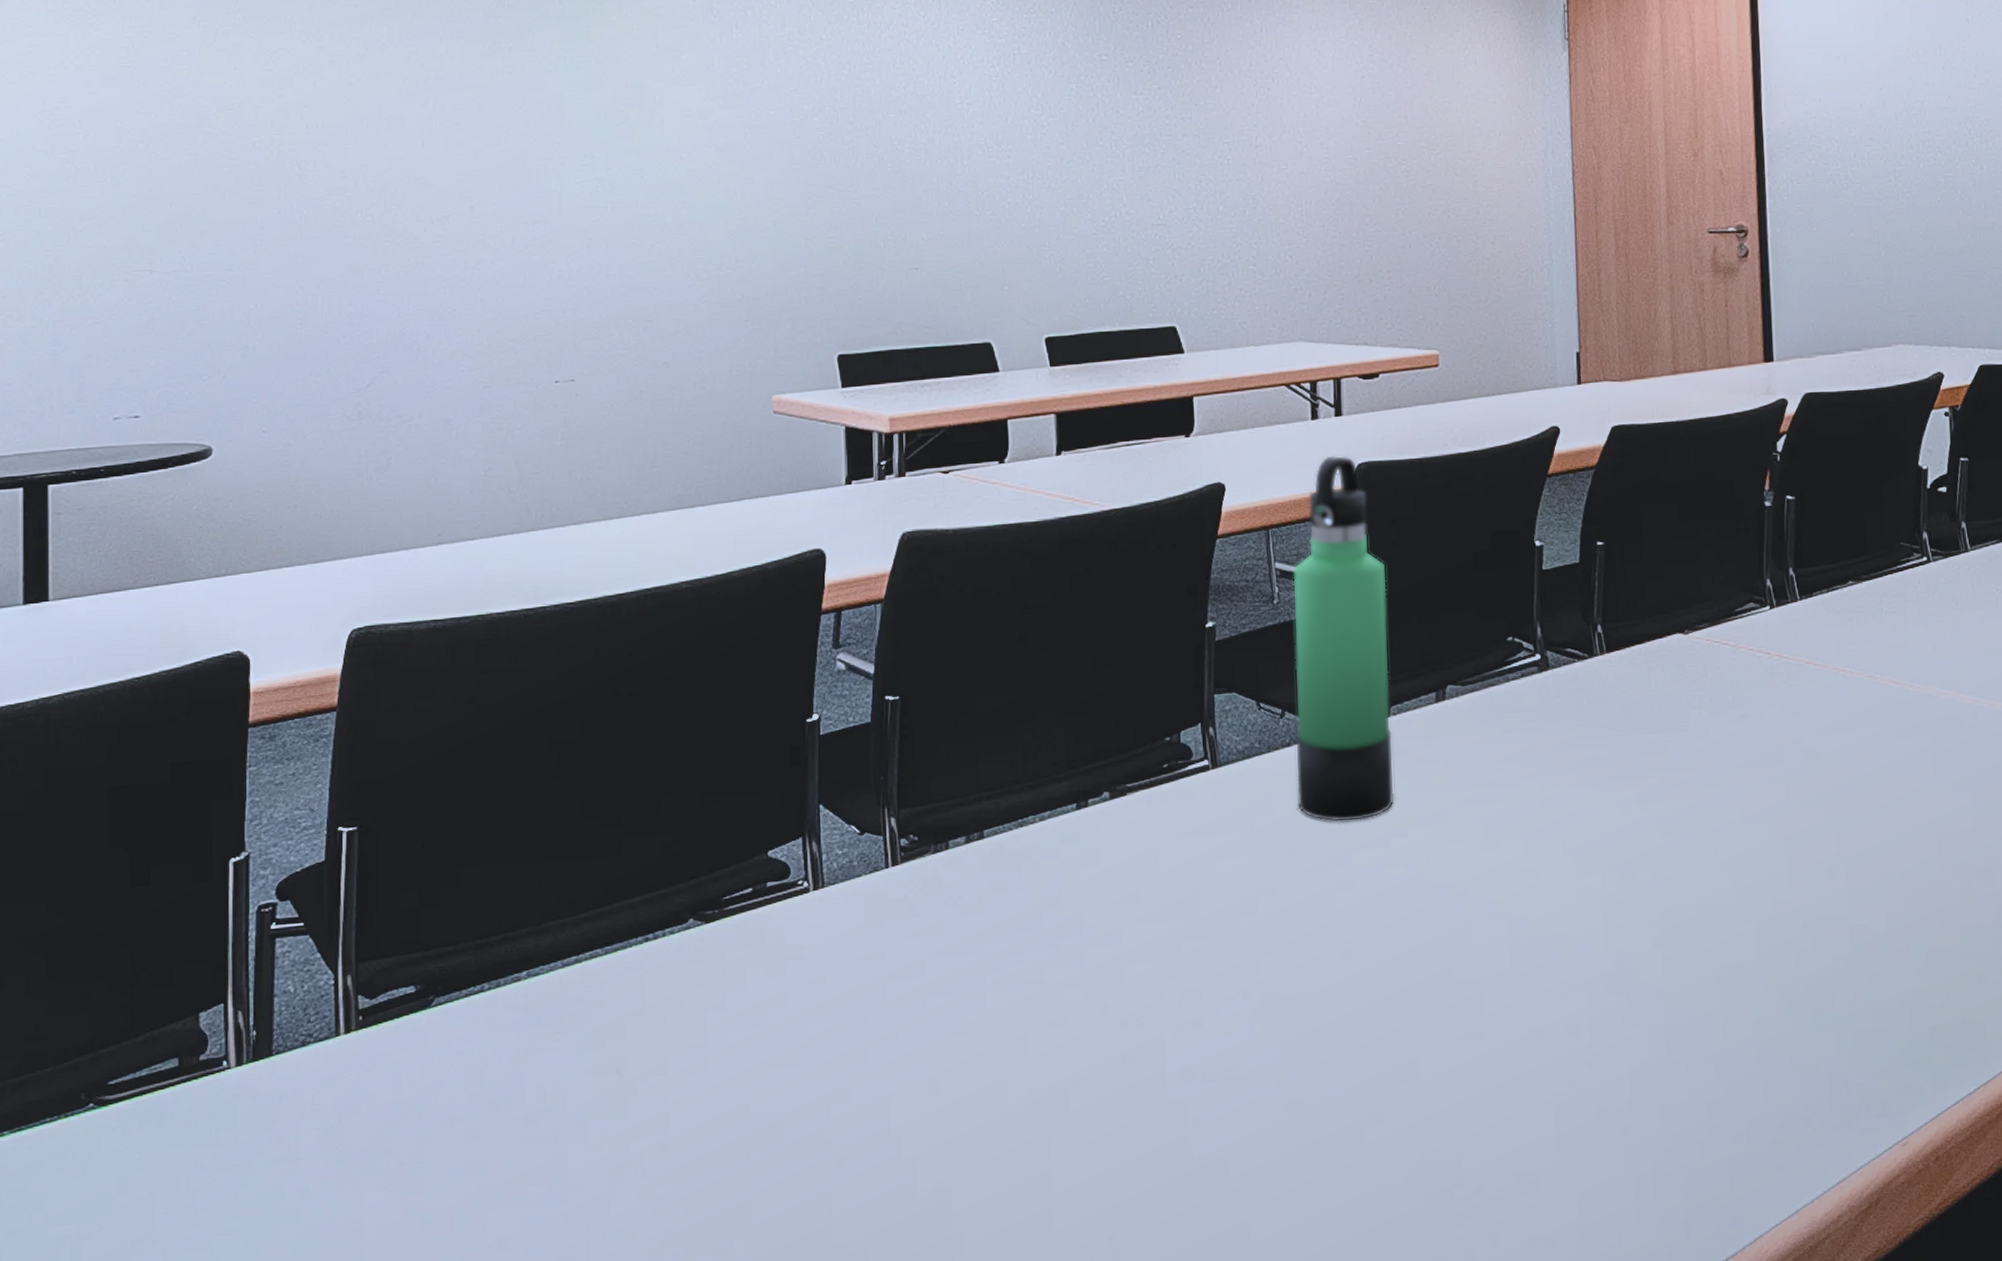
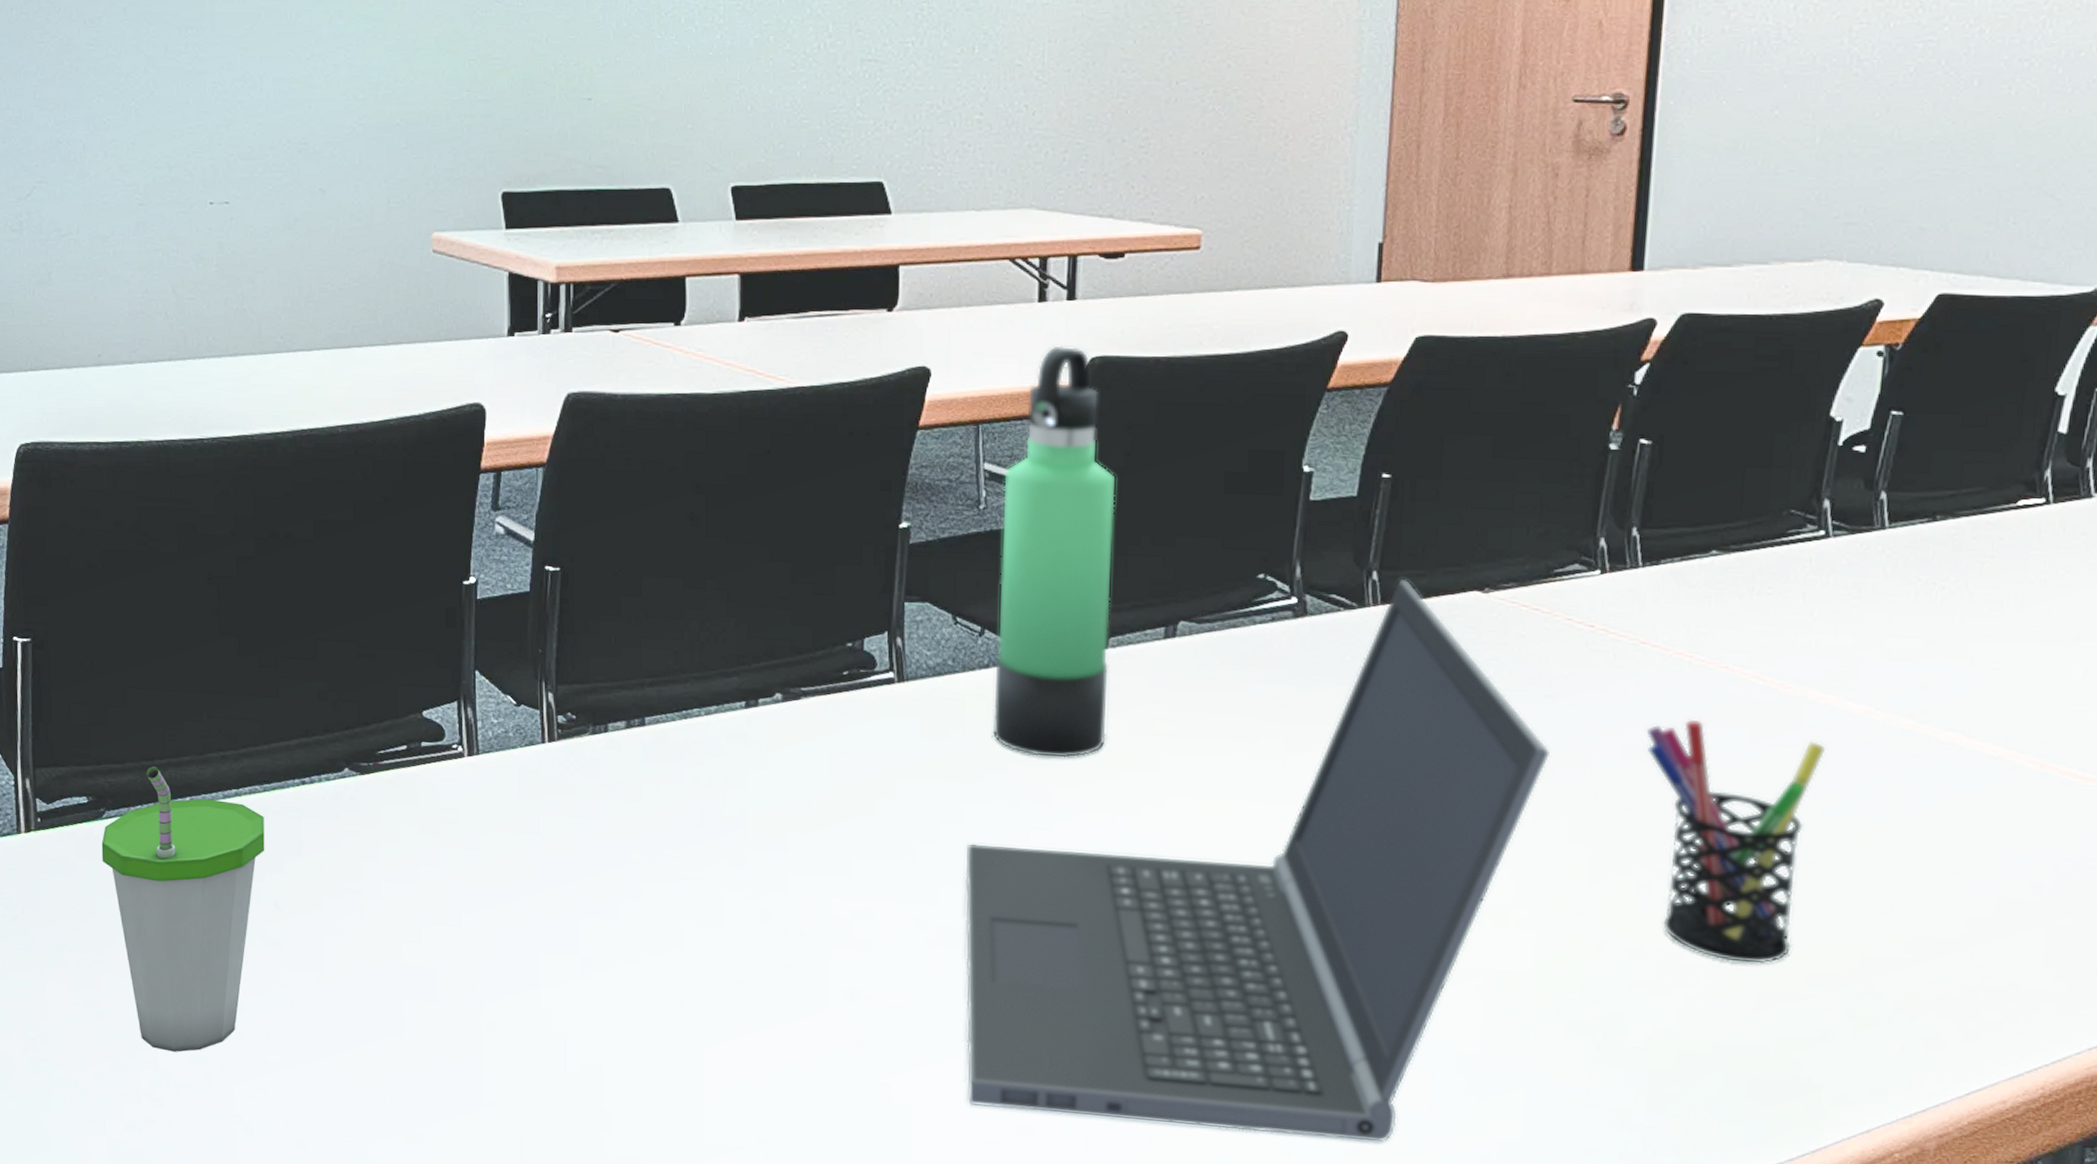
cup: none [429,944,606,1249] -> present [101,766,265,1052]
laptop computer: none [1282,629,1750,1165] -> present [965,578,1551,1143]
pen holder: none [1818,722,1951,927] -> present [1646,719,1827,964]

